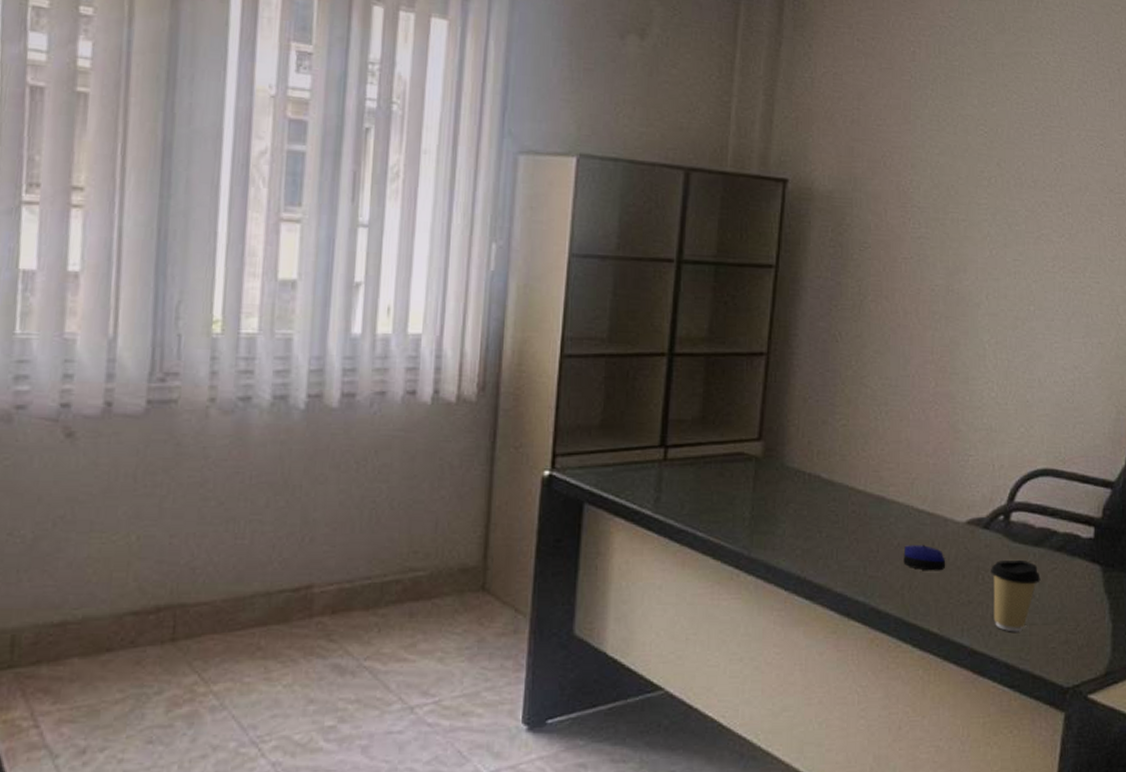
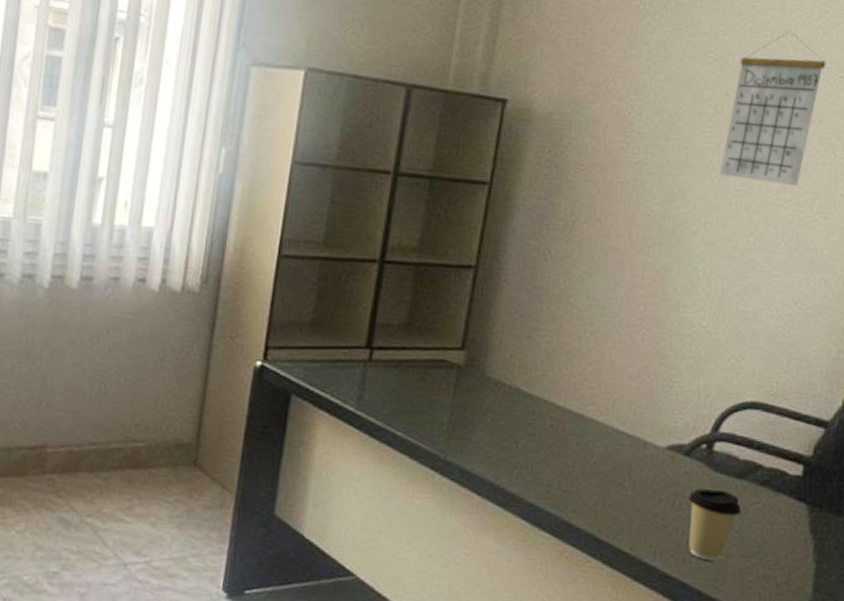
computer mouse: present [903,544,946,571] -> none [599,464,643,493]
calendar: none [997,101,1088,253] -> present [719,30,826,186]

